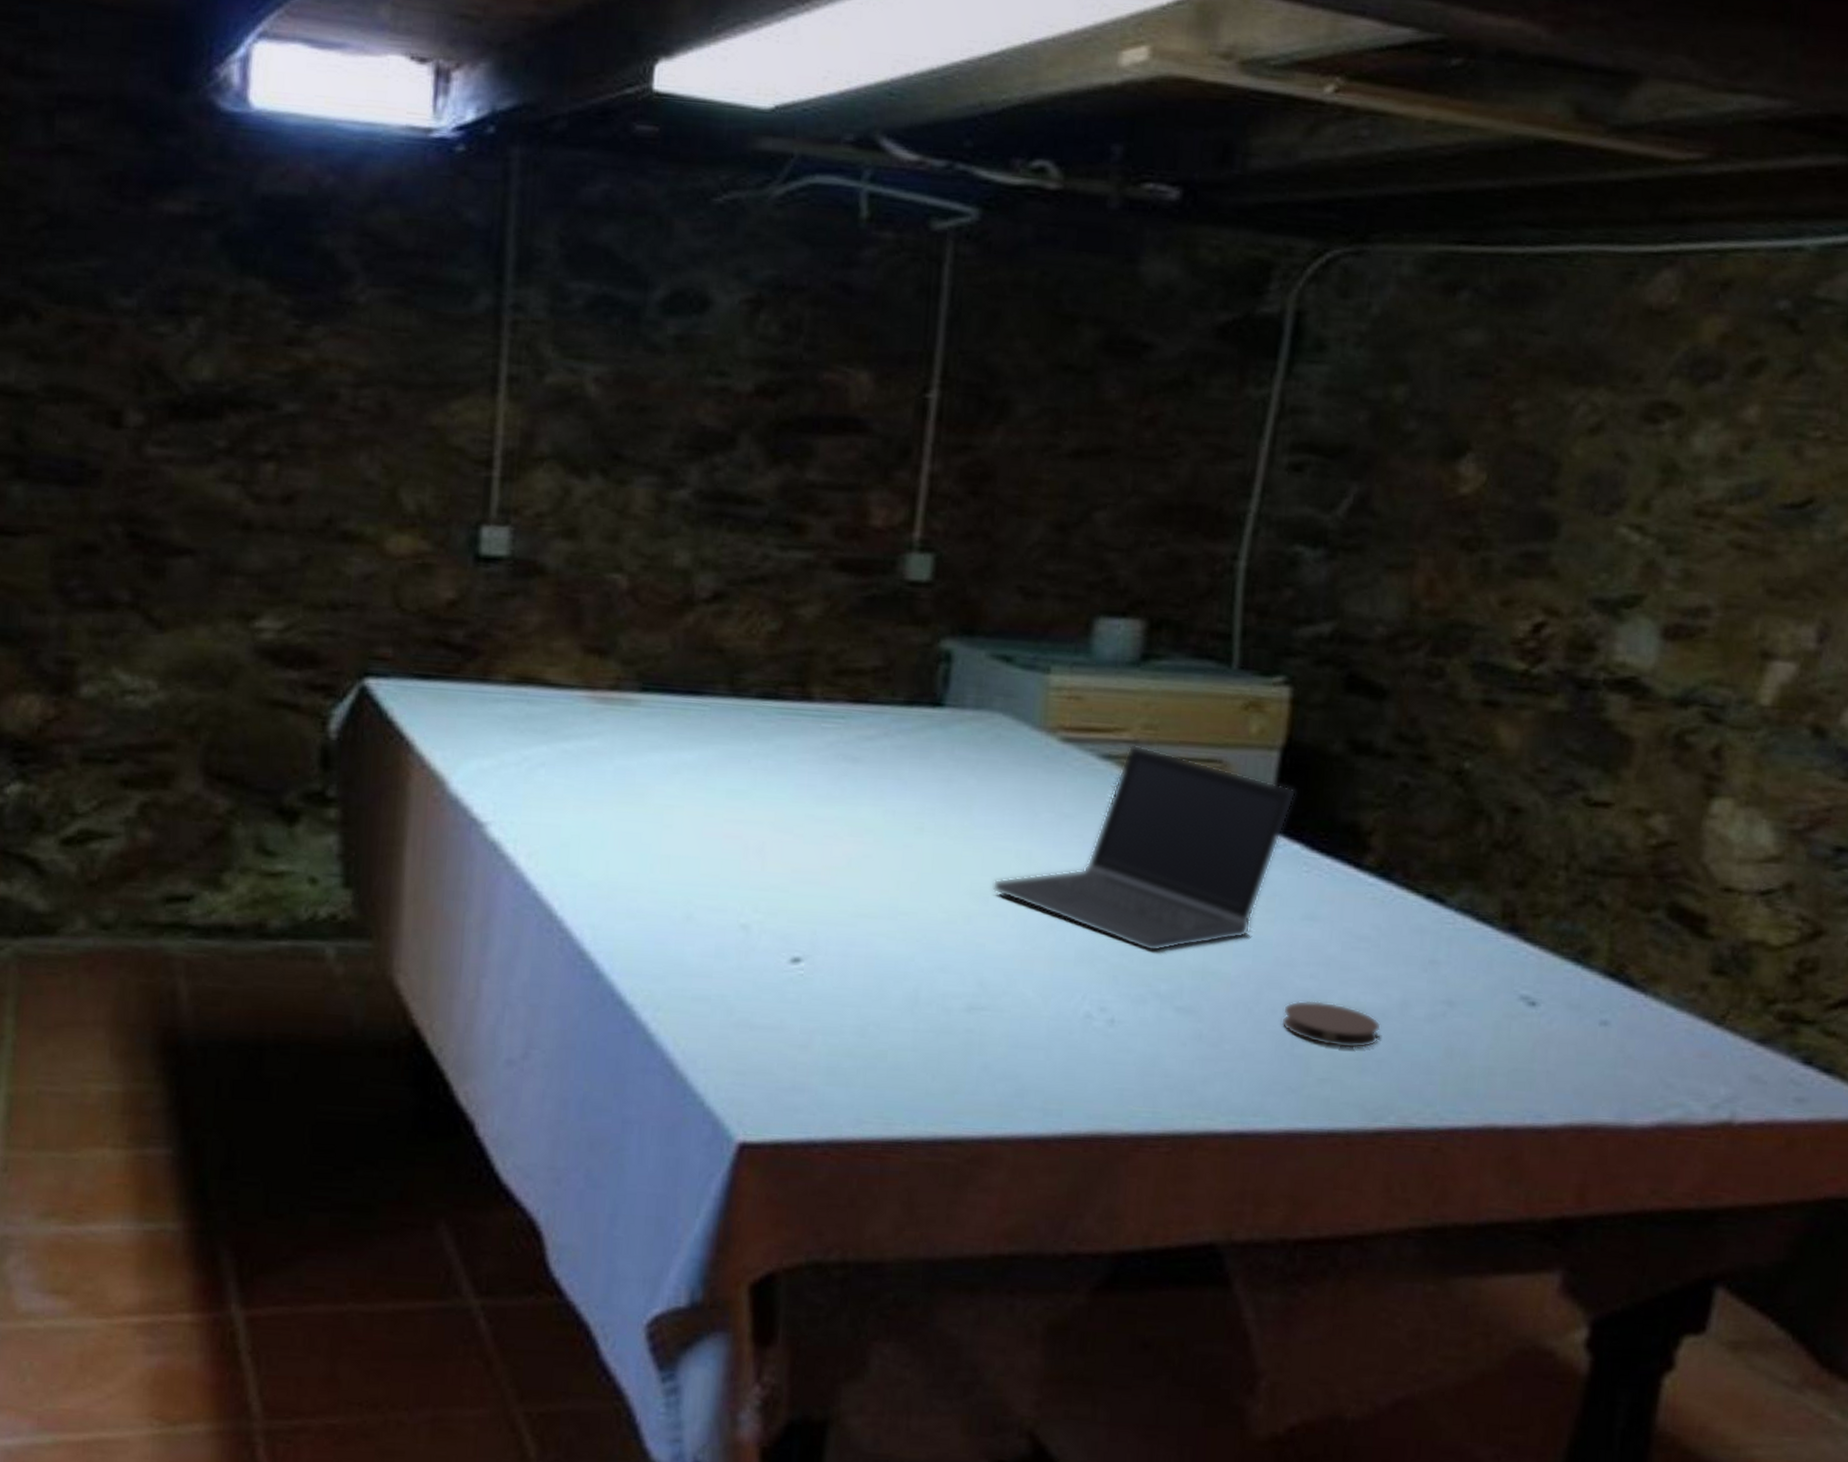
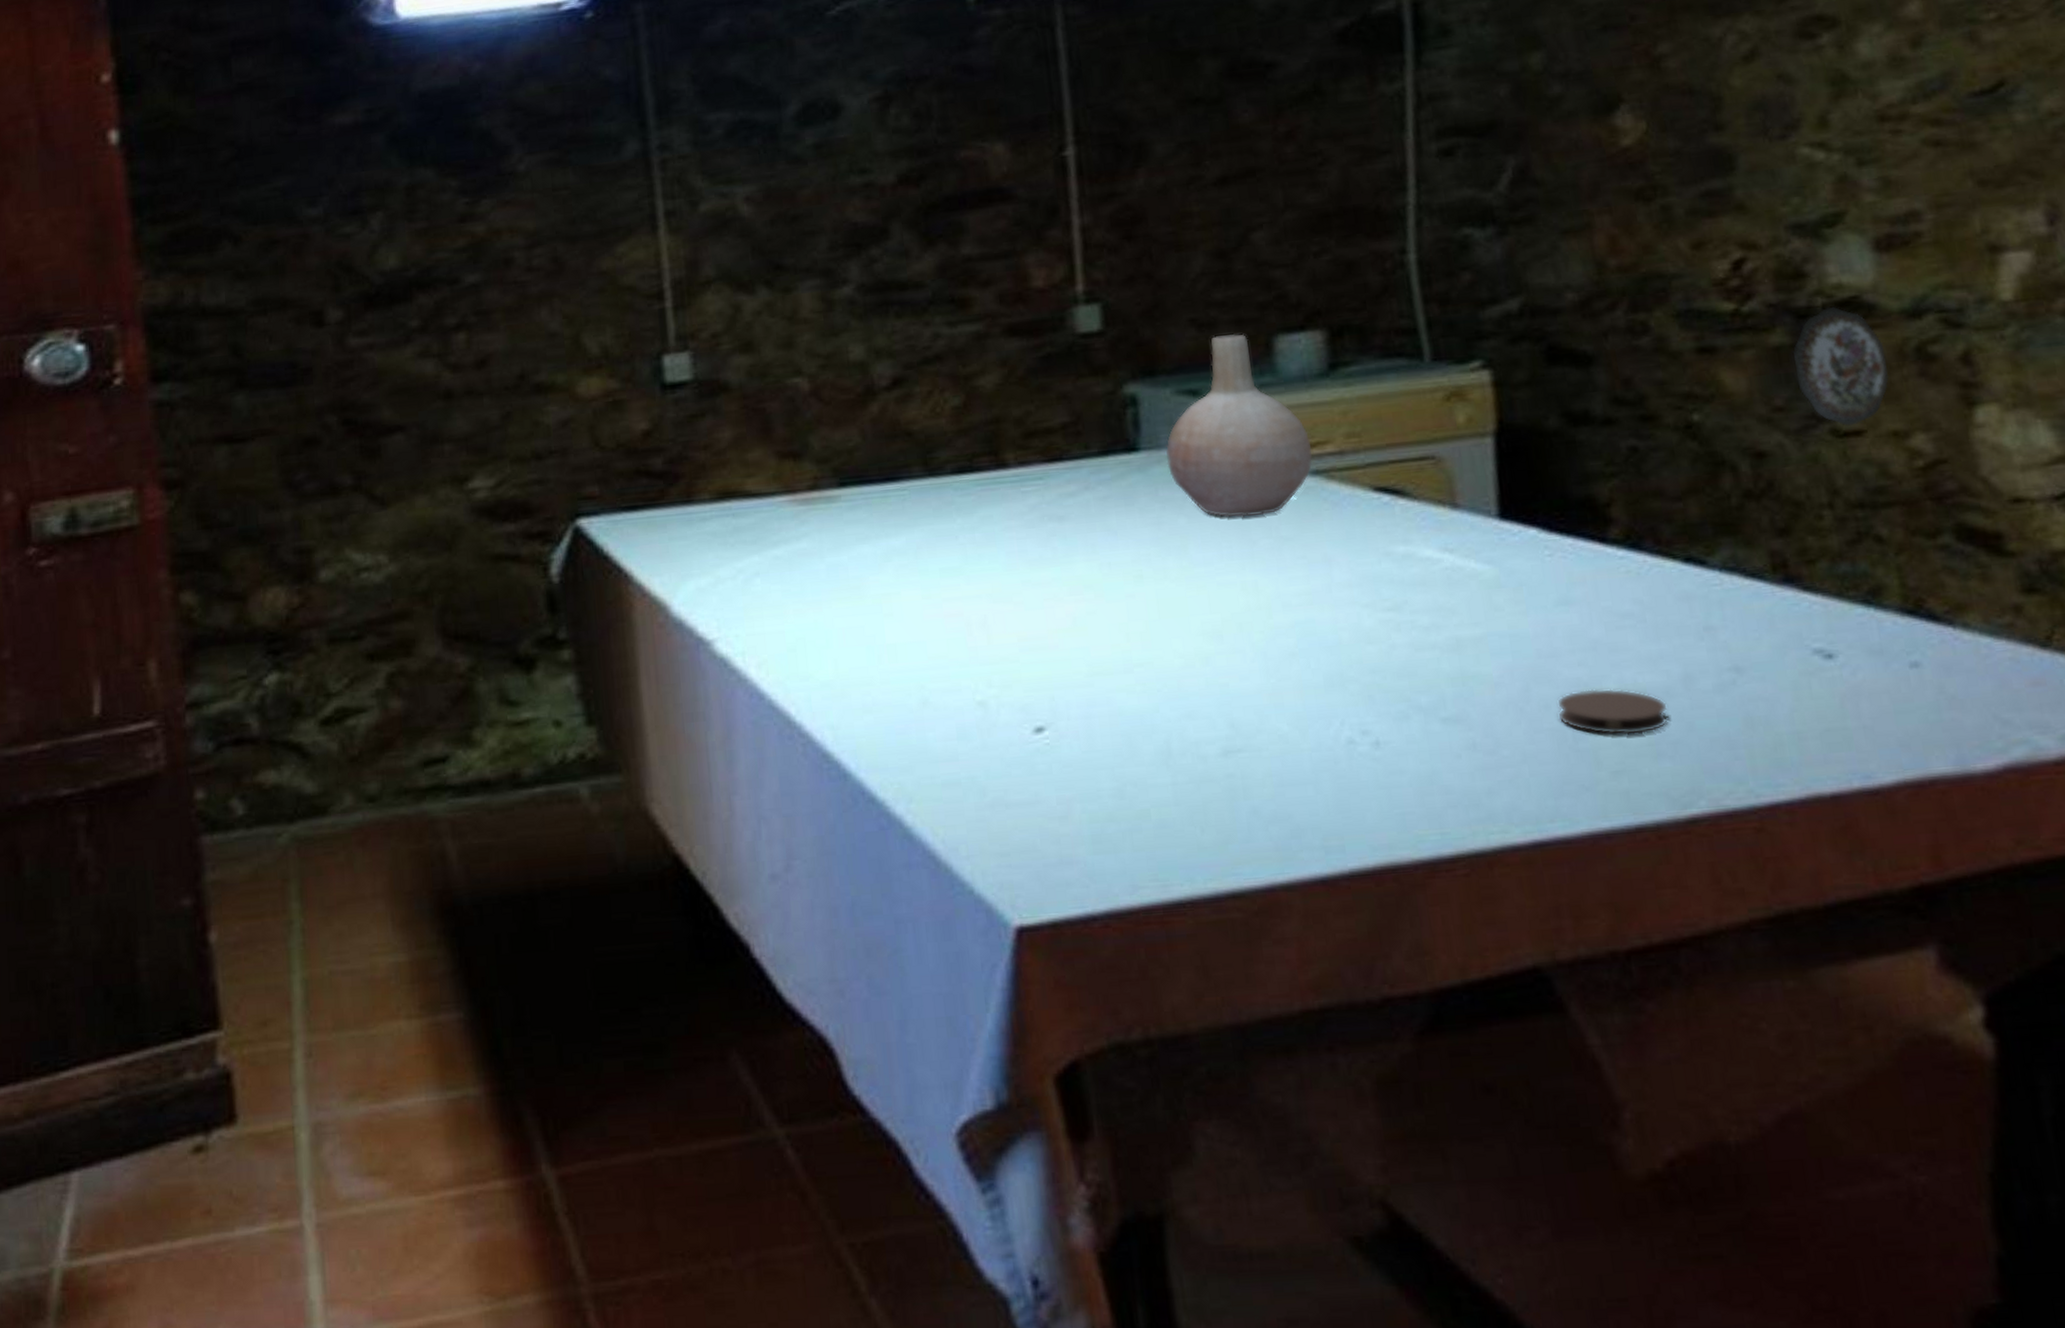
vase: none [968,607,1110,790] -> present [1165,334,1313,518]
laptop computer: present [992,743,1296,952] -> none [1223,454,1521,665]
decorative plate: none [1564,682,1649,797] -> present [1792,306,1890,426]

